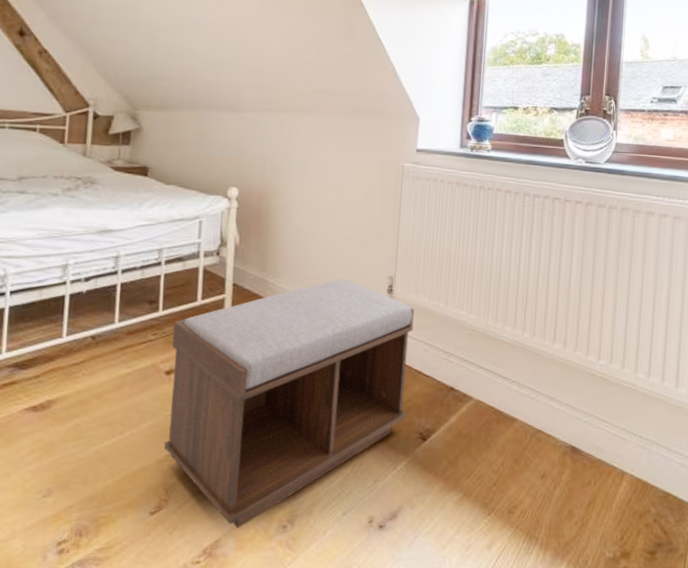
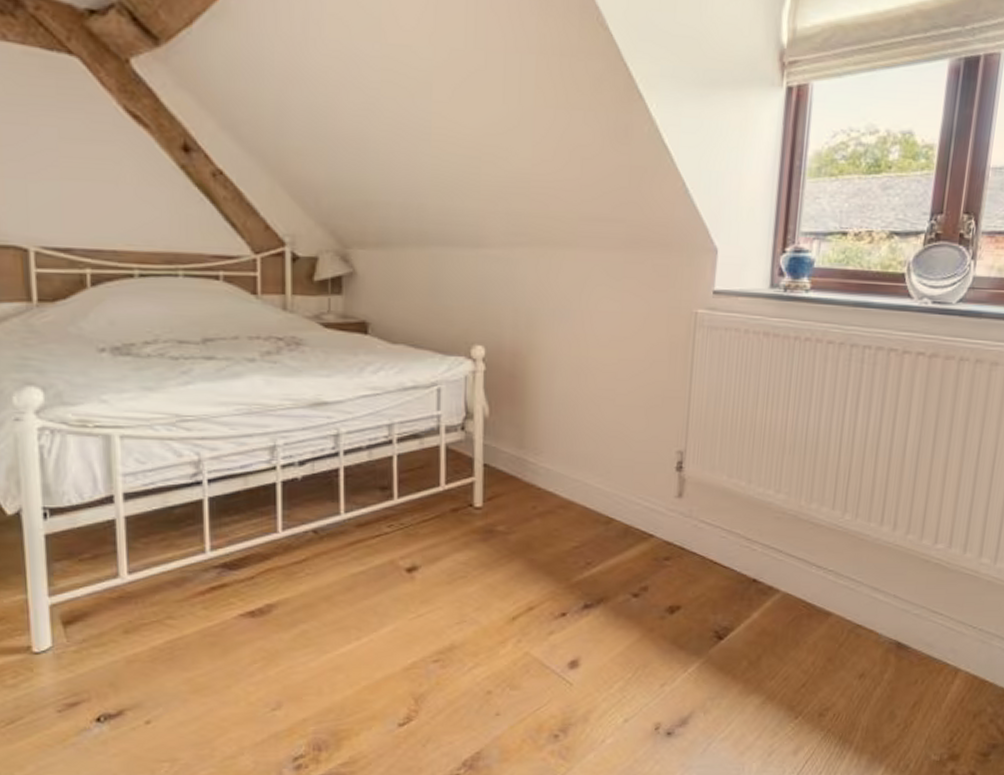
bench: present [163,279,415,528] -> none [409,455,710,739]

